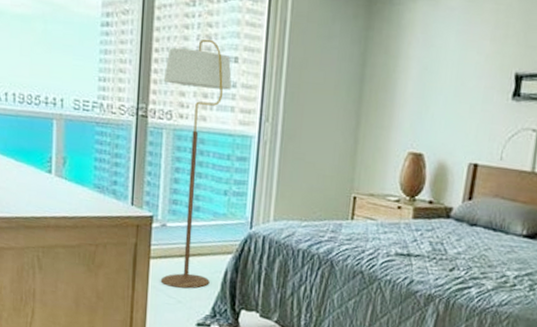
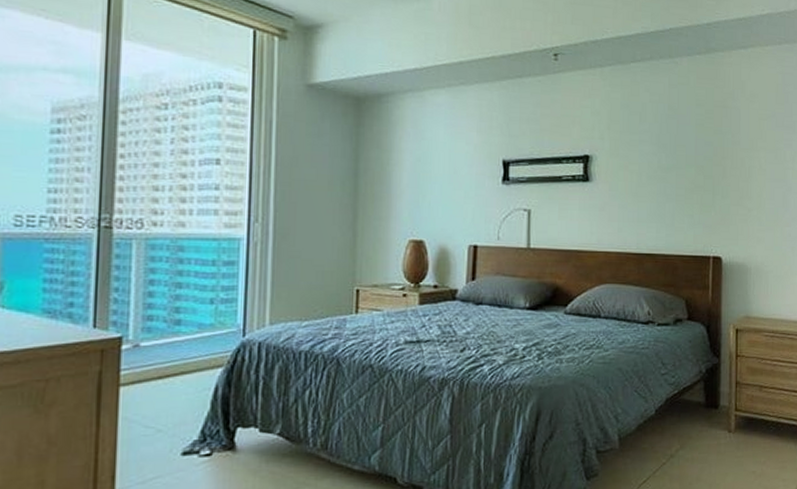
floor lamp: present [160,39,232,289] -> none [131,142,215,415]

